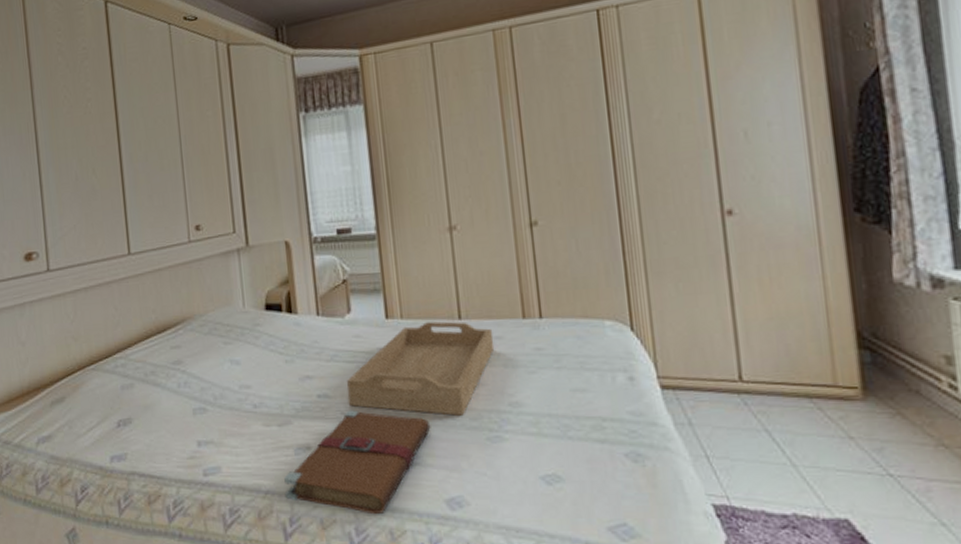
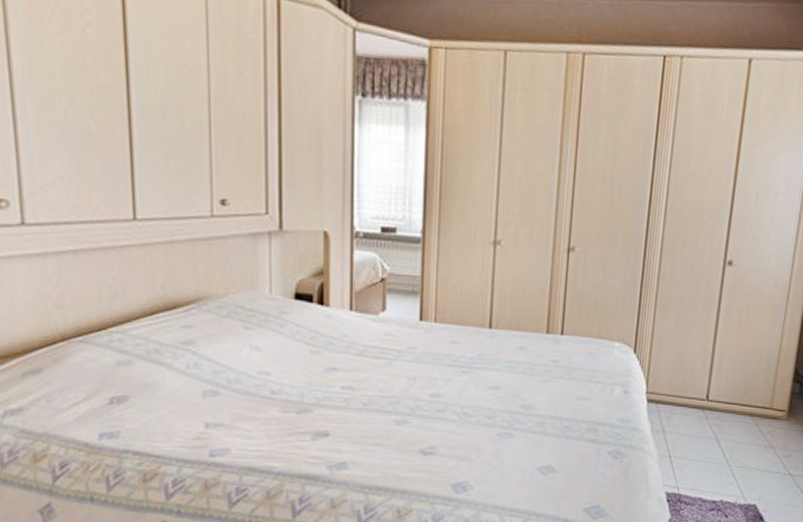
book: present [284,410,431,515] -> none [296,402,449,496]
serving tray: present [347,321,495,416] -> none [372,328,518,413]

